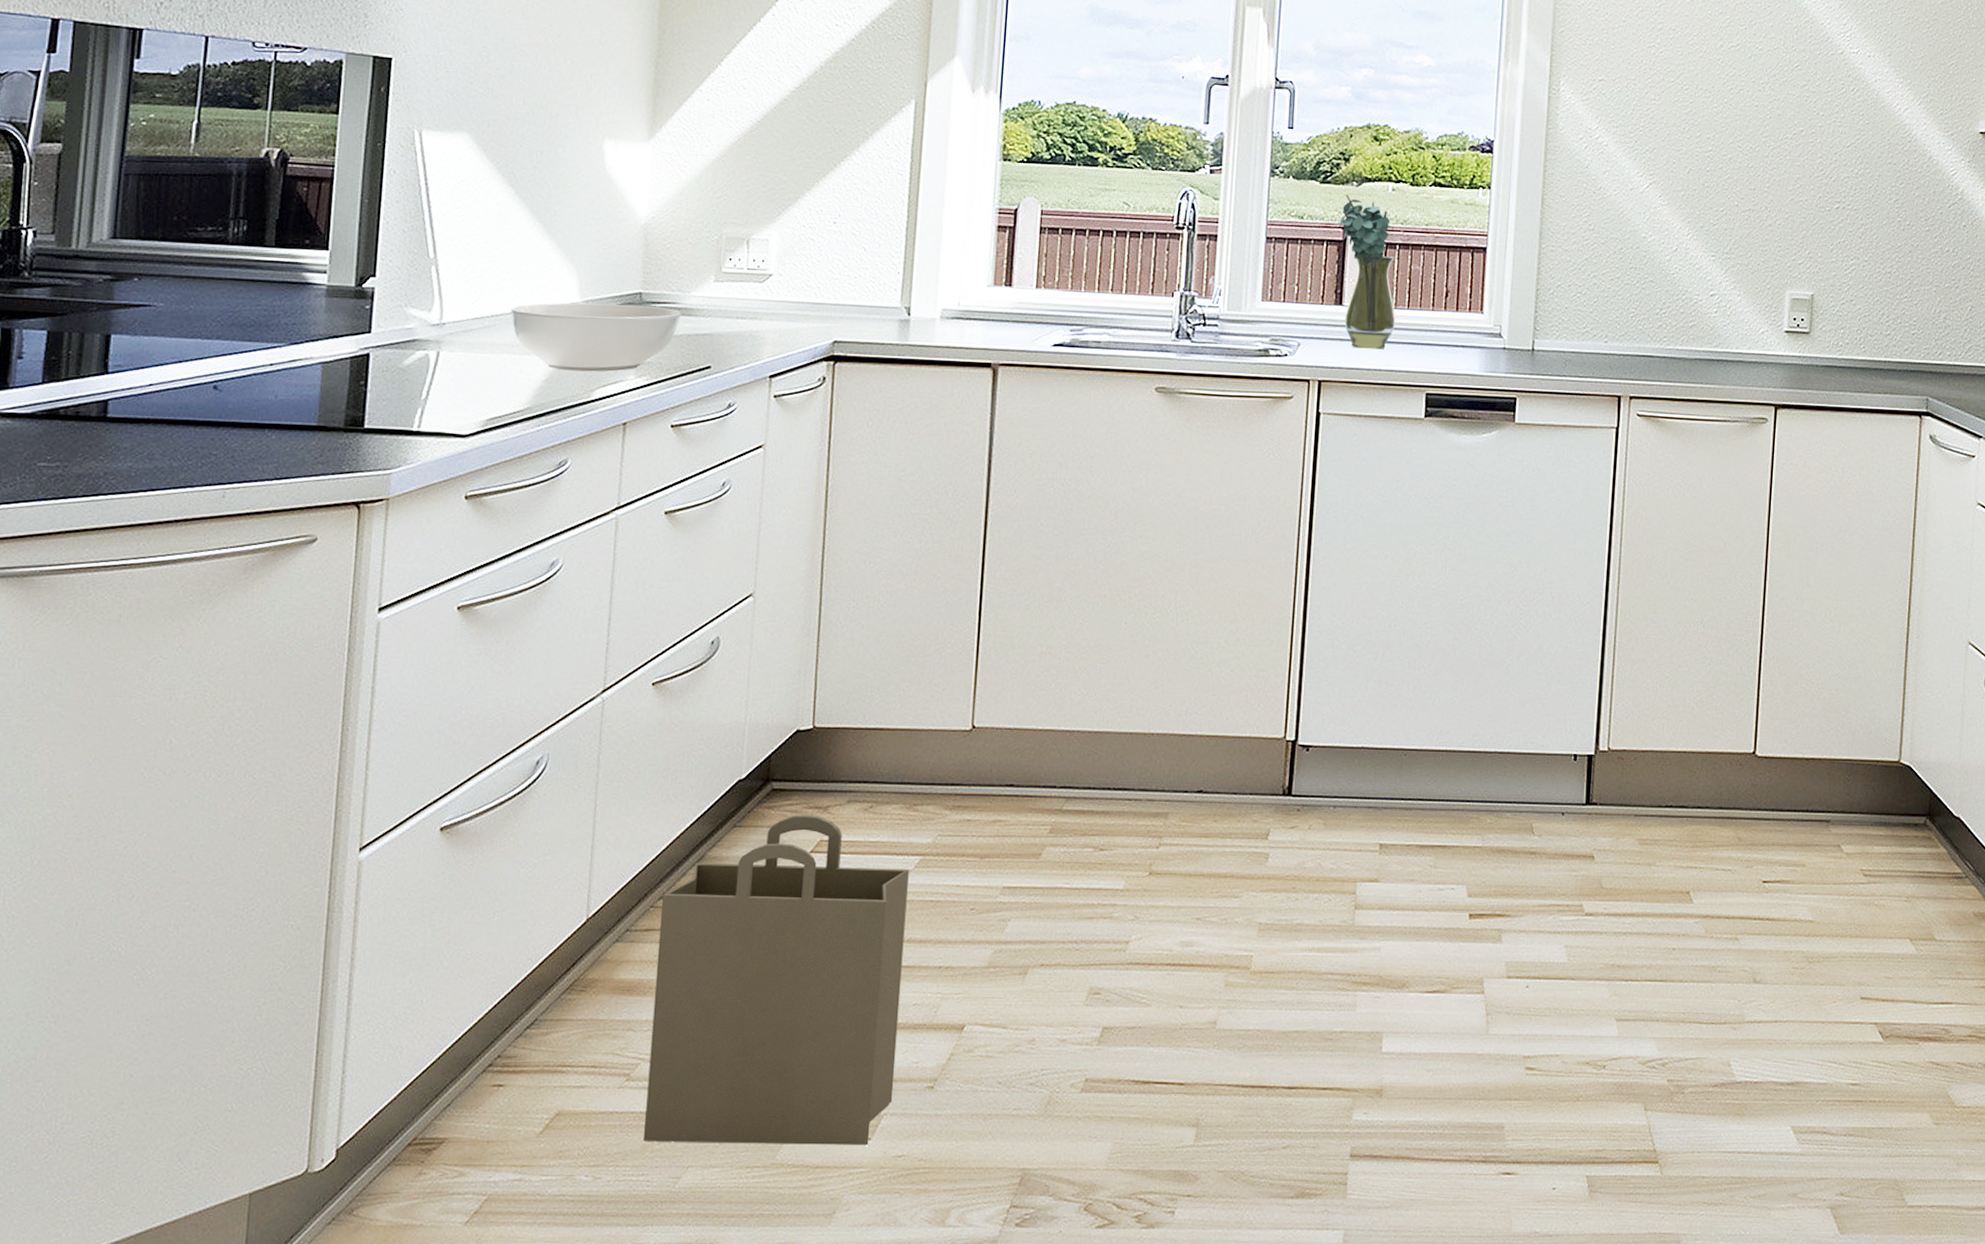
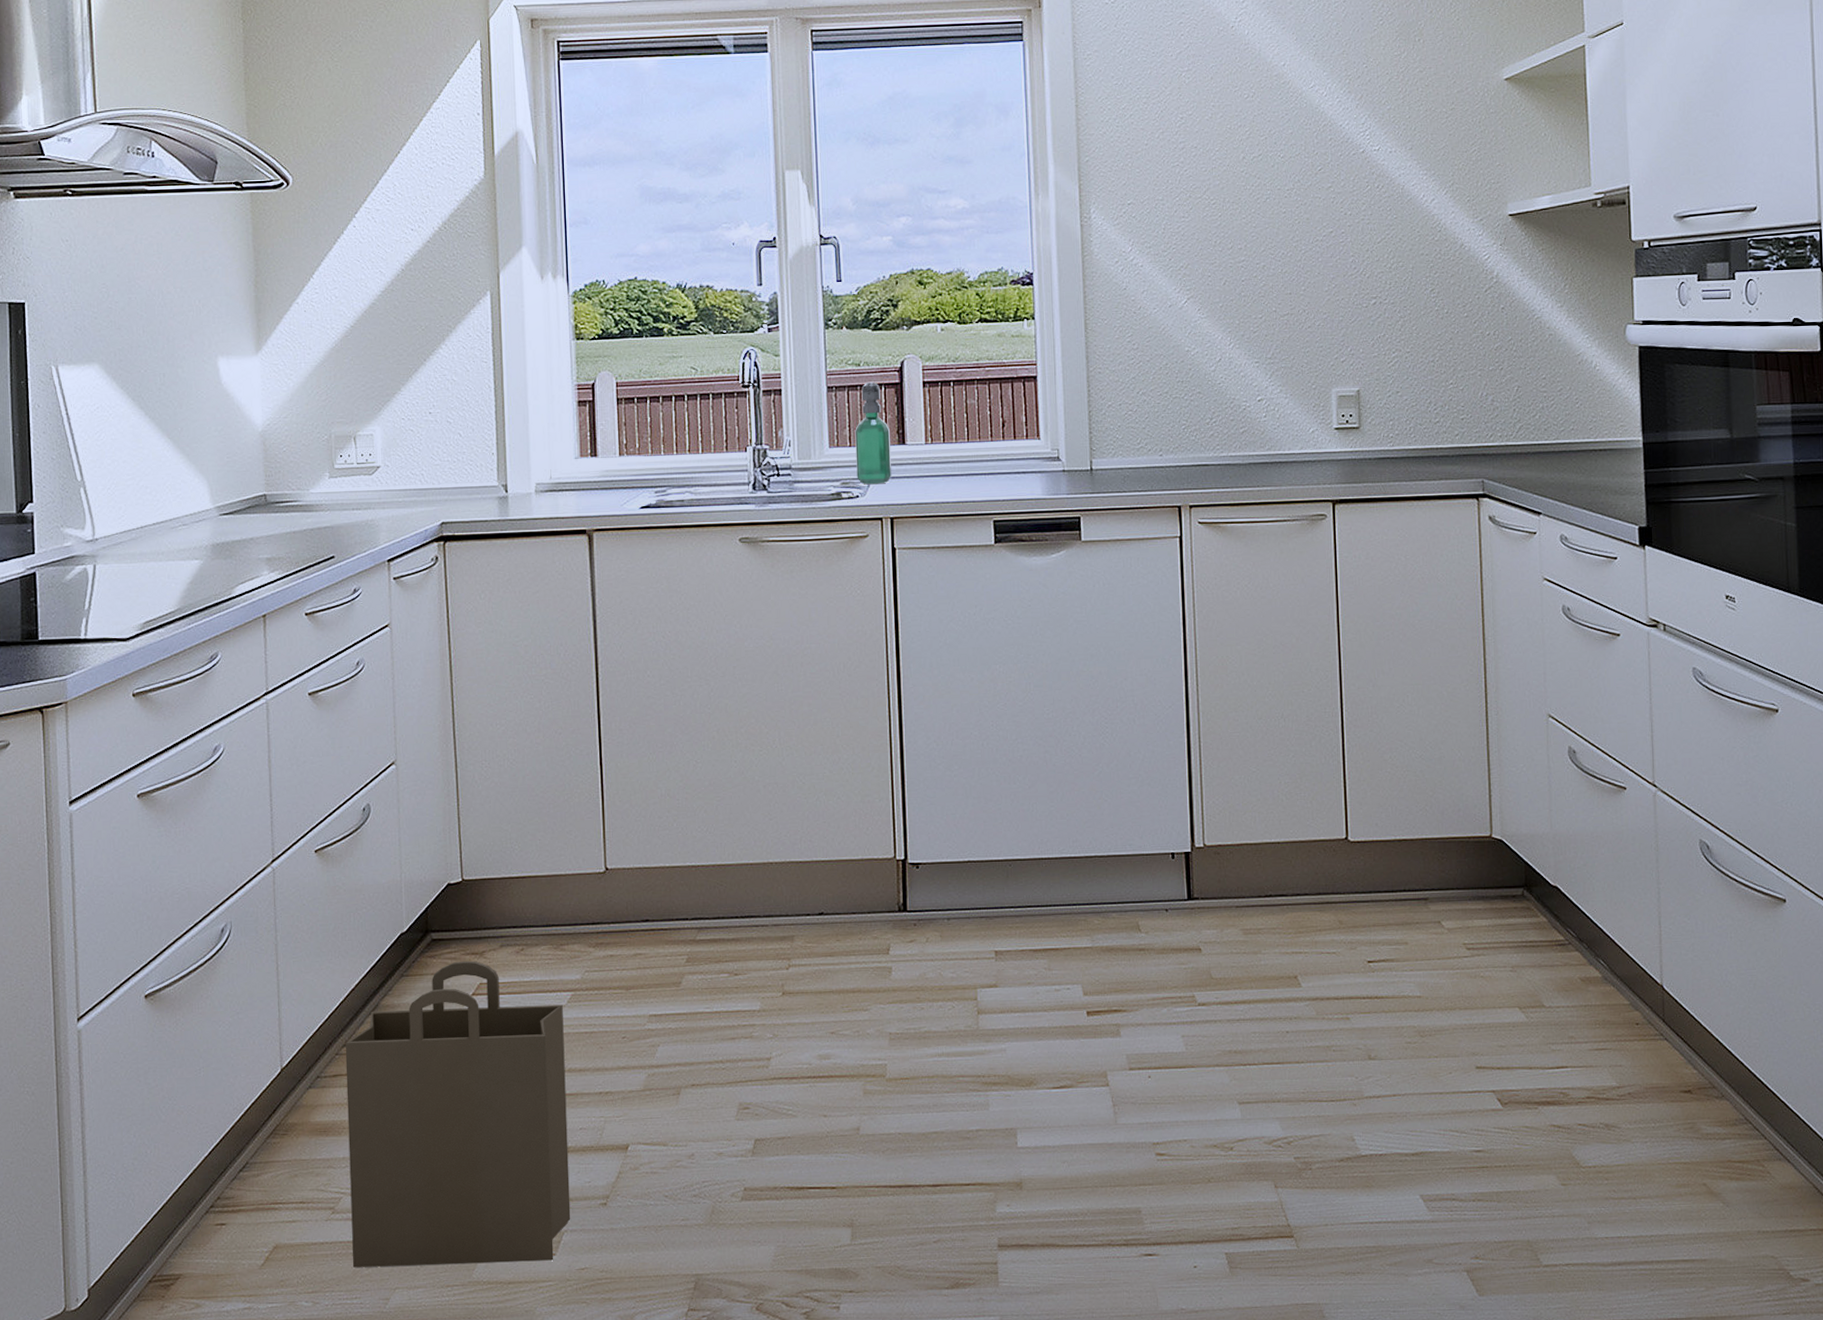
bowl: present [510,302,681,372] -> none [152,505,303,572]
soap dispenser: none [1287,236,1328,344] -> present [855,381,892,485]
vase: present [1339,194,1396,349] -> none [894,339,958,484]

